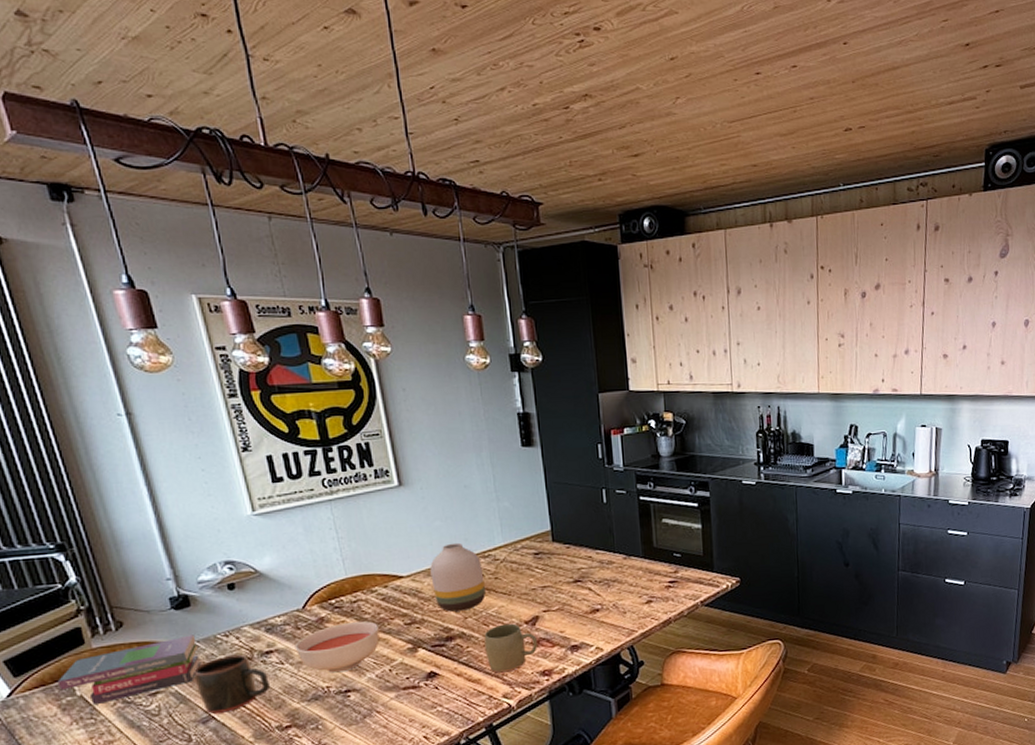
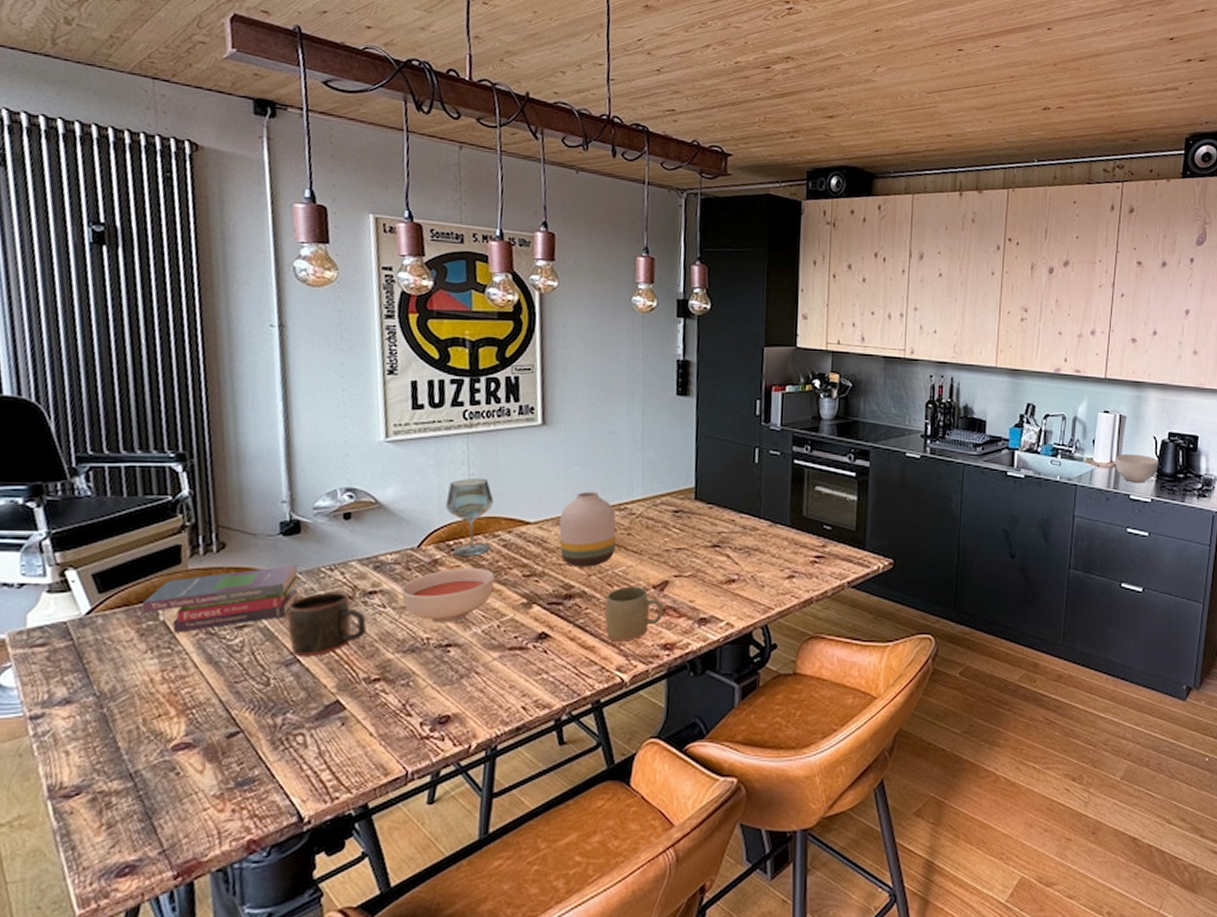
wine glass: none [321,540,371,612] -> present [445,477,494,556]
bowl: none [933,462,974,489] -> present [1115,453,1159,483]

